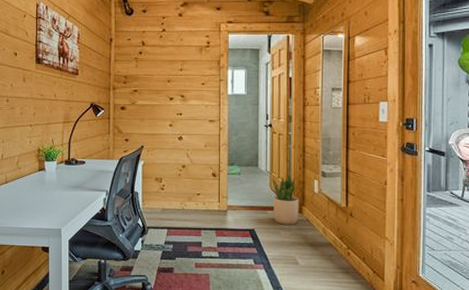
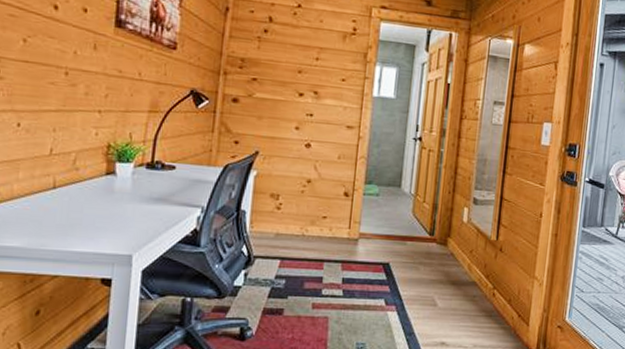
planter: present [272,175,299,225] -> none [413,199,445,259]

